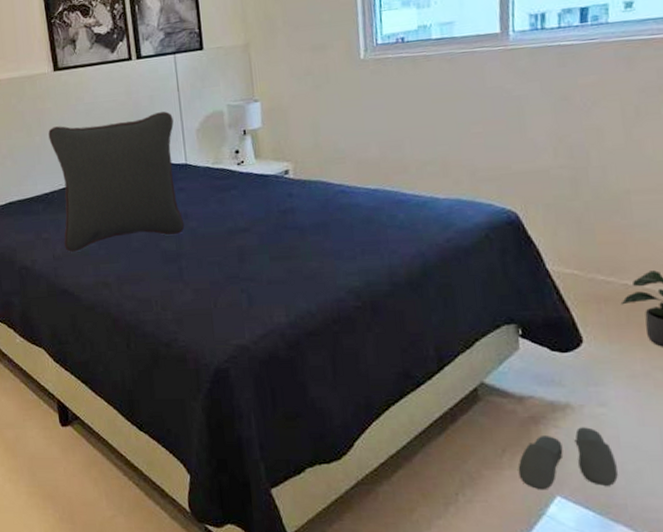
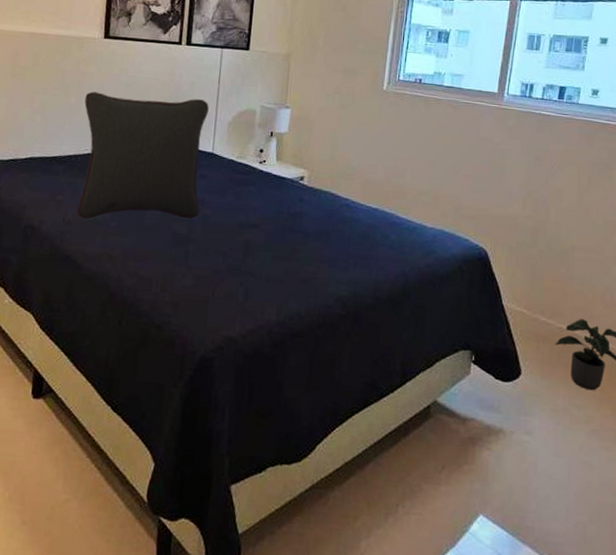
slippers: present [518,427,618,489] -> none [452,452,532,509]

